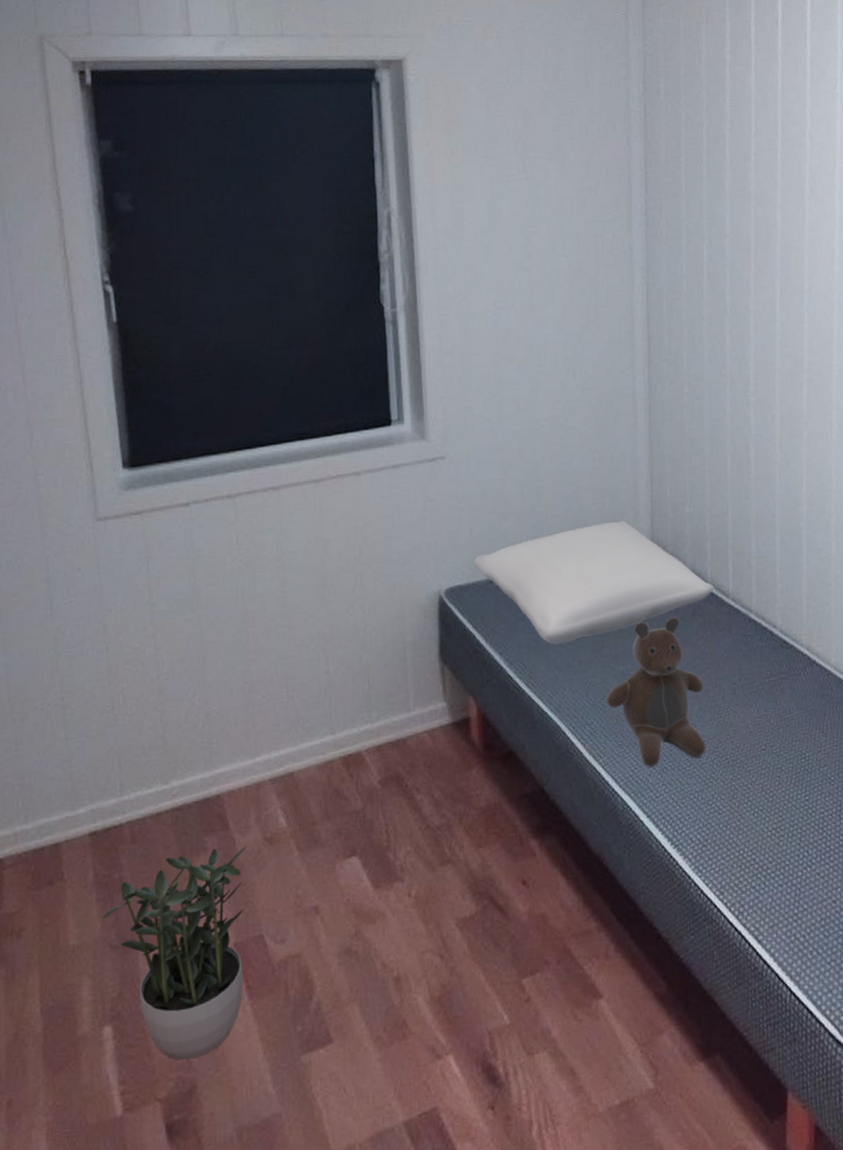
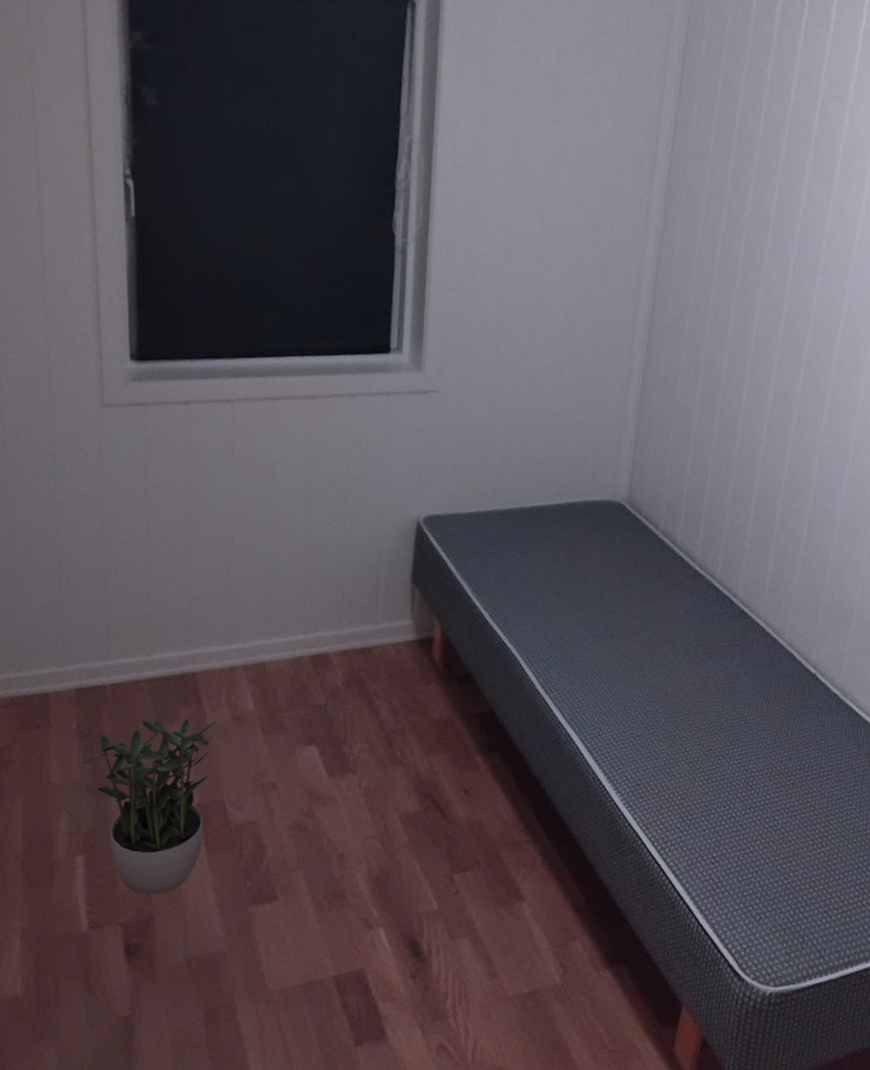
pillow: present [473,520,715,645] -> none [454,475,683,583]
stuffed animal: present [606,617,706,767] -> none [563,573,659,707]

